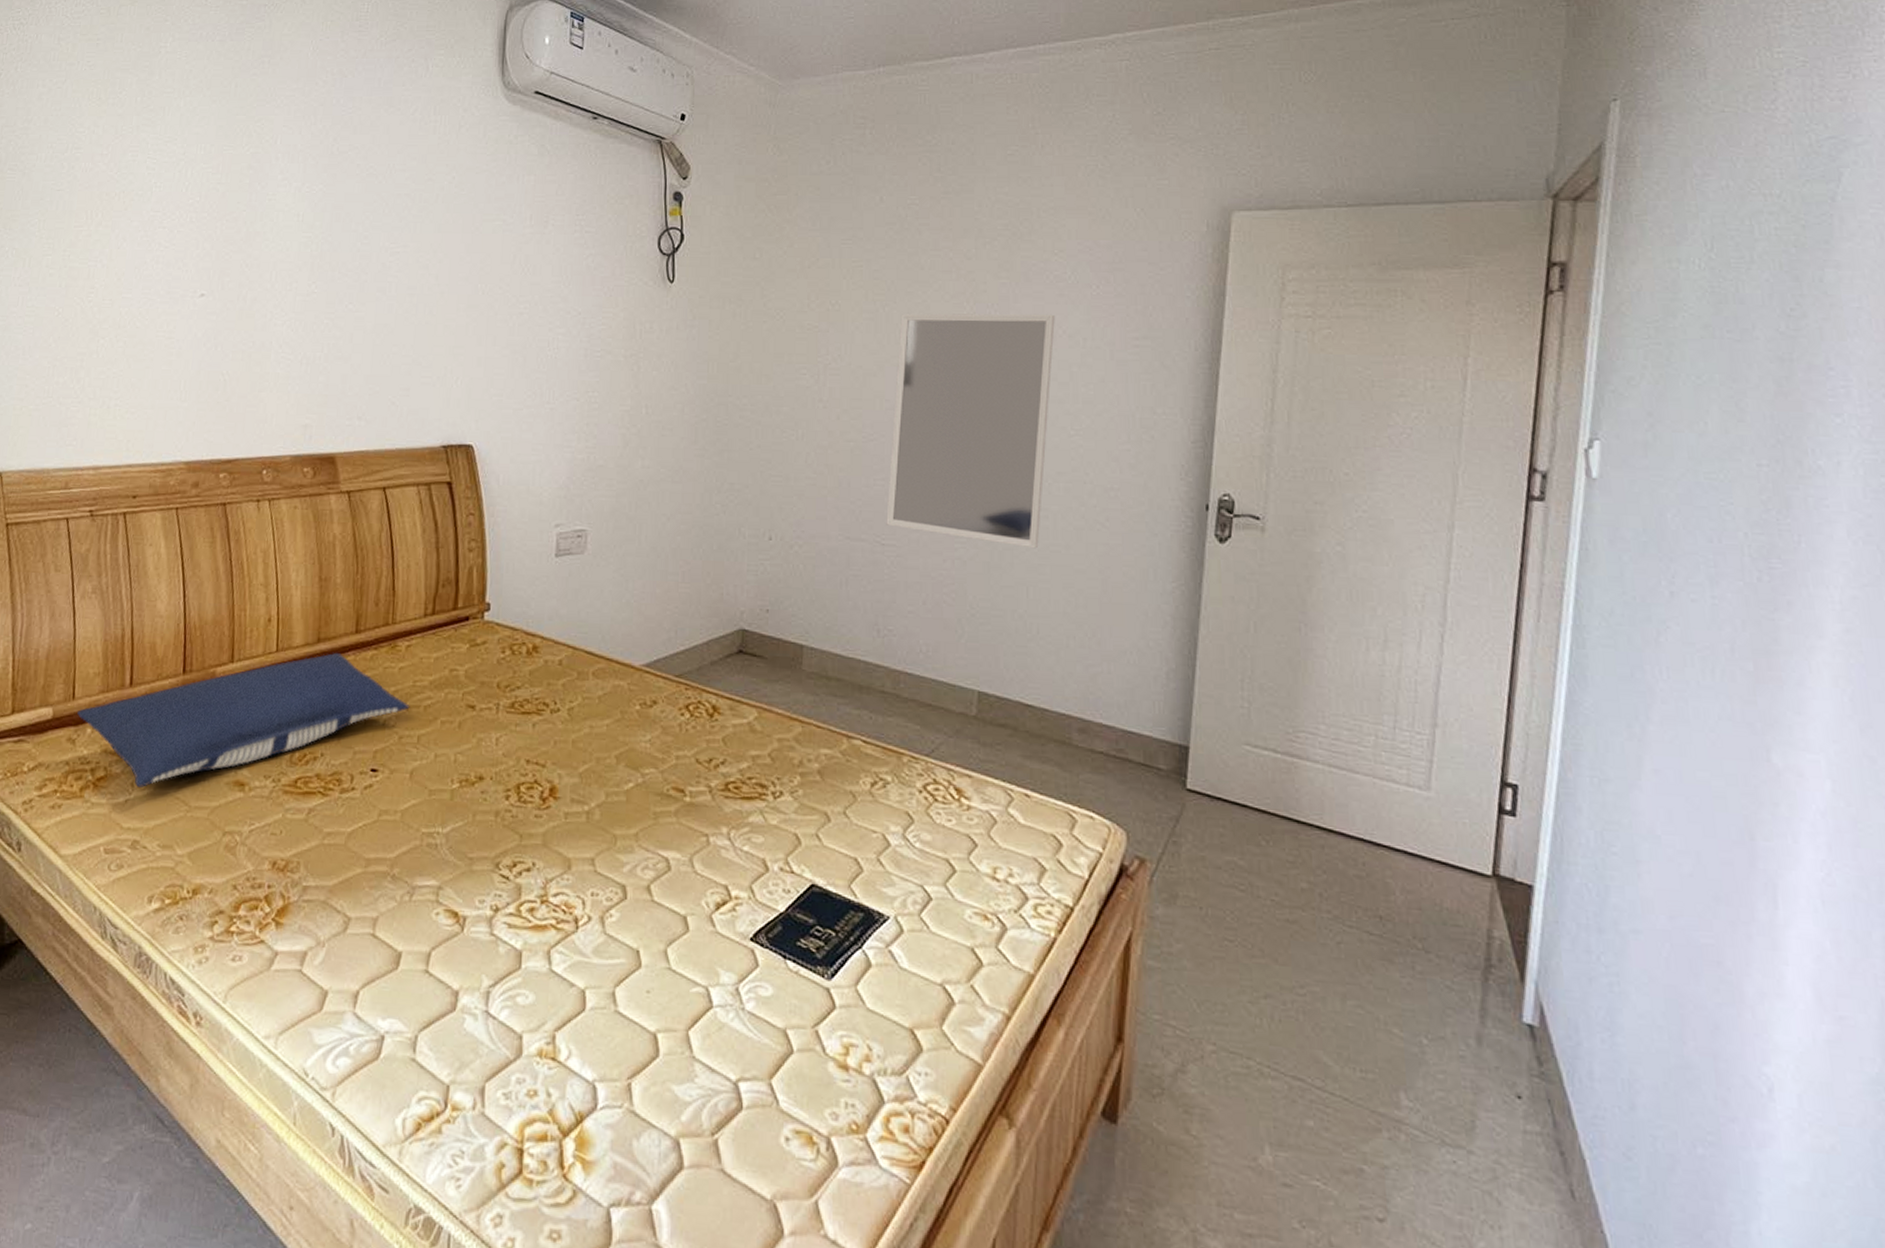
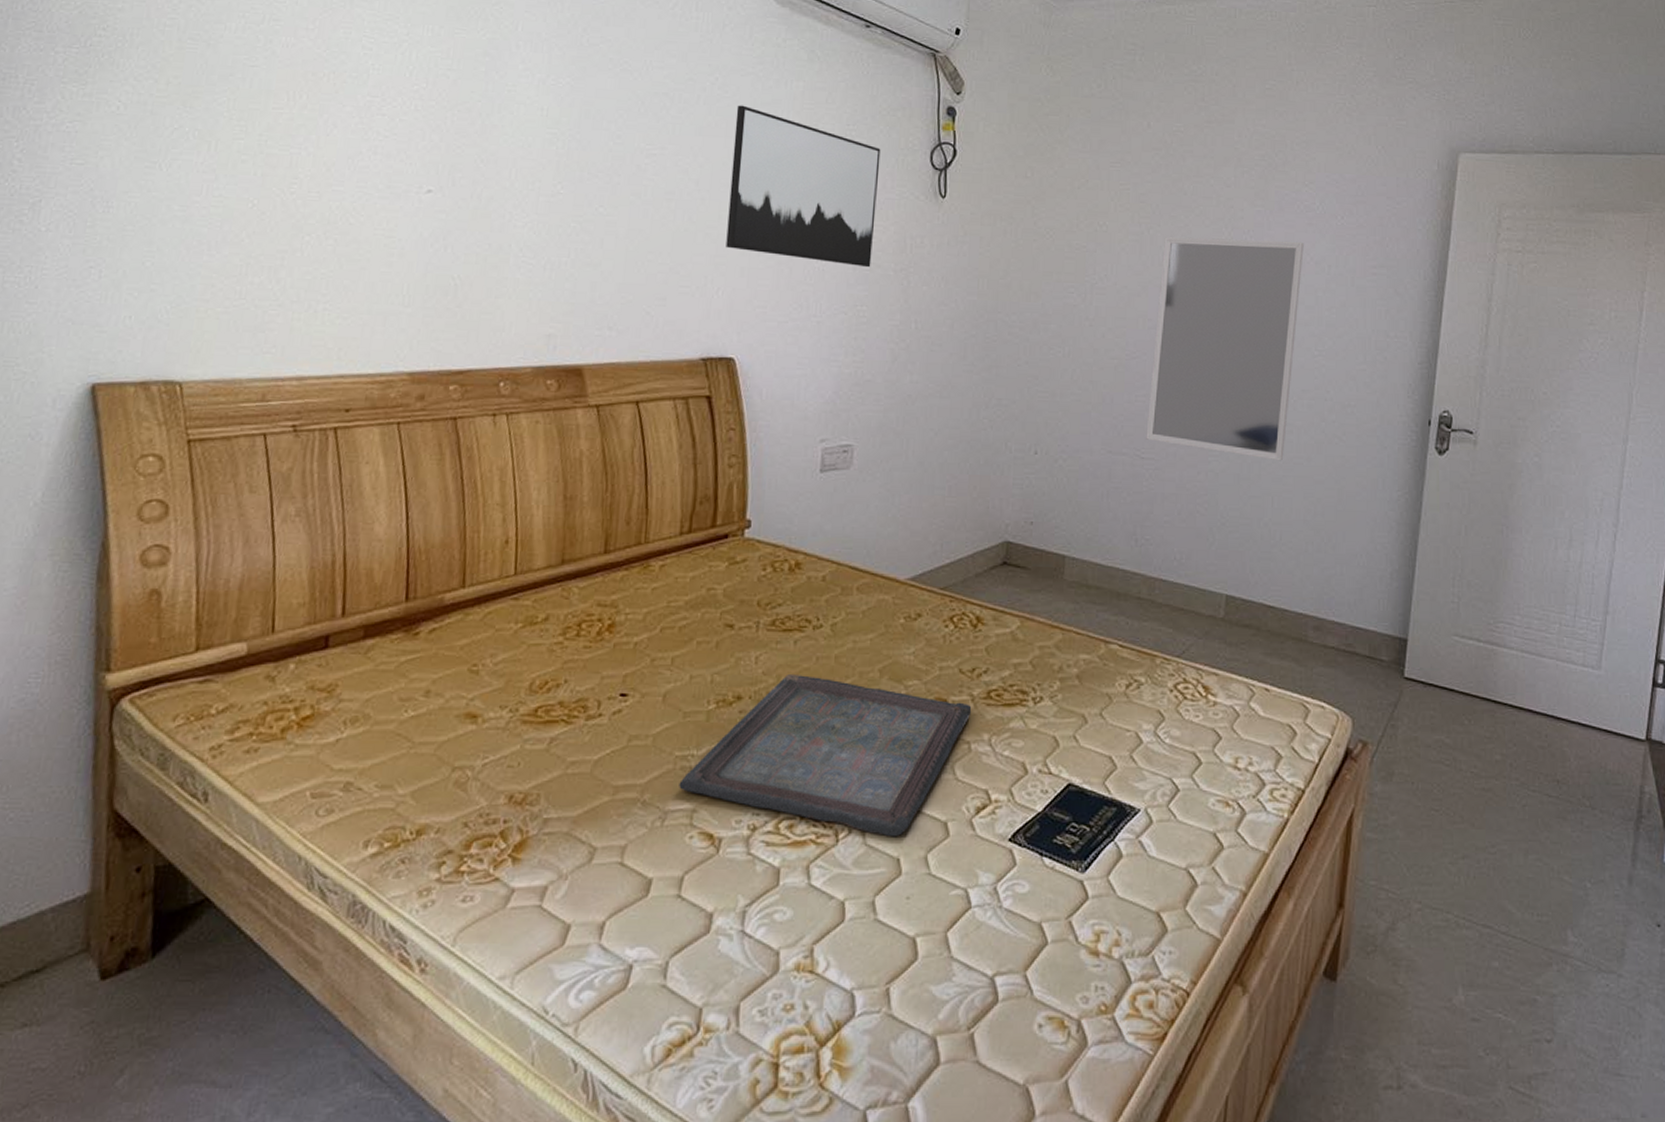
pillow: present [77,653,410,787] -> none [277,575,664,725]
serving tray: none [425,756,710,928] -> present [679,673,972,837]
wall art: none [464,201,609,354] -> present [726,105,881,268]

